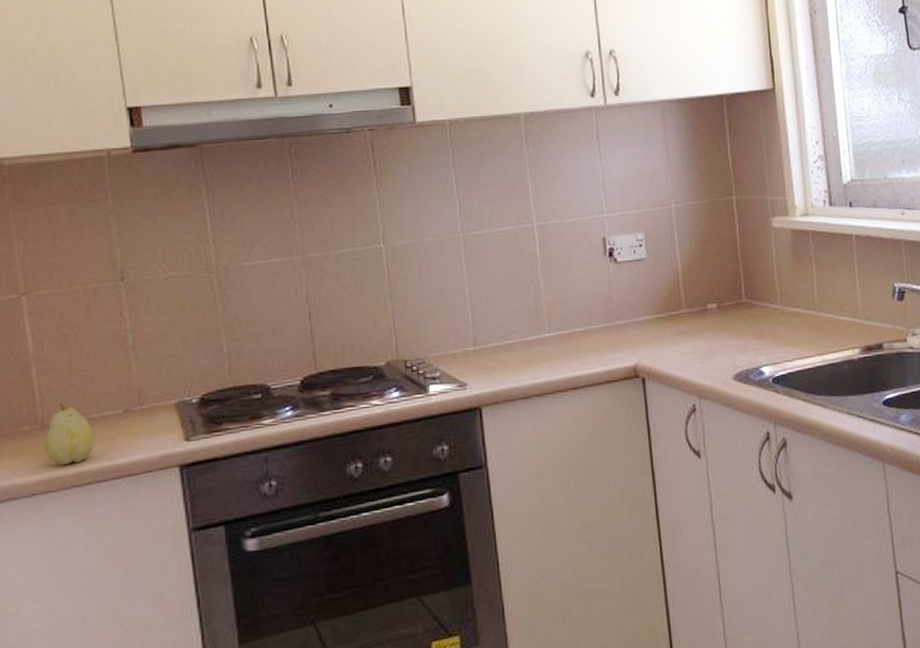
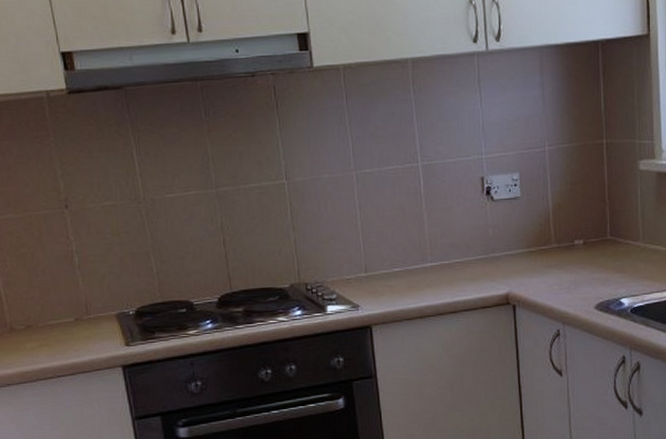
fruit: present [44,403,95,466] -> none [13,312,54,363]

